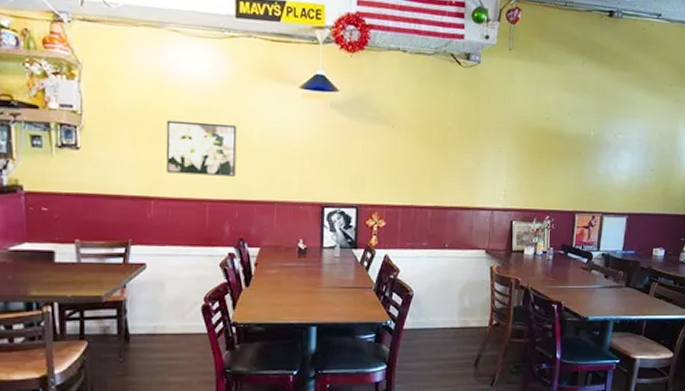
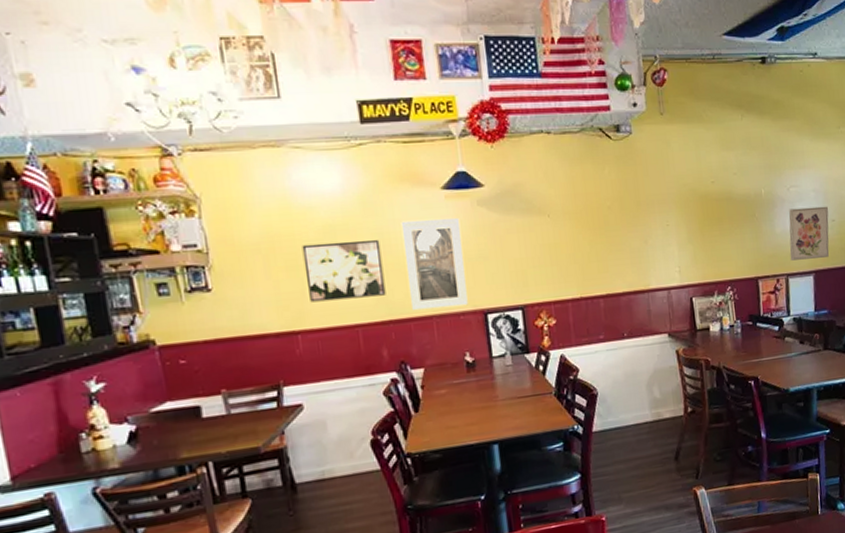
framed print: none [256,112,312,197] -> present [401,218,468,311]
wall art: none [607,153,649,204] -> present [788,206,830,261]

